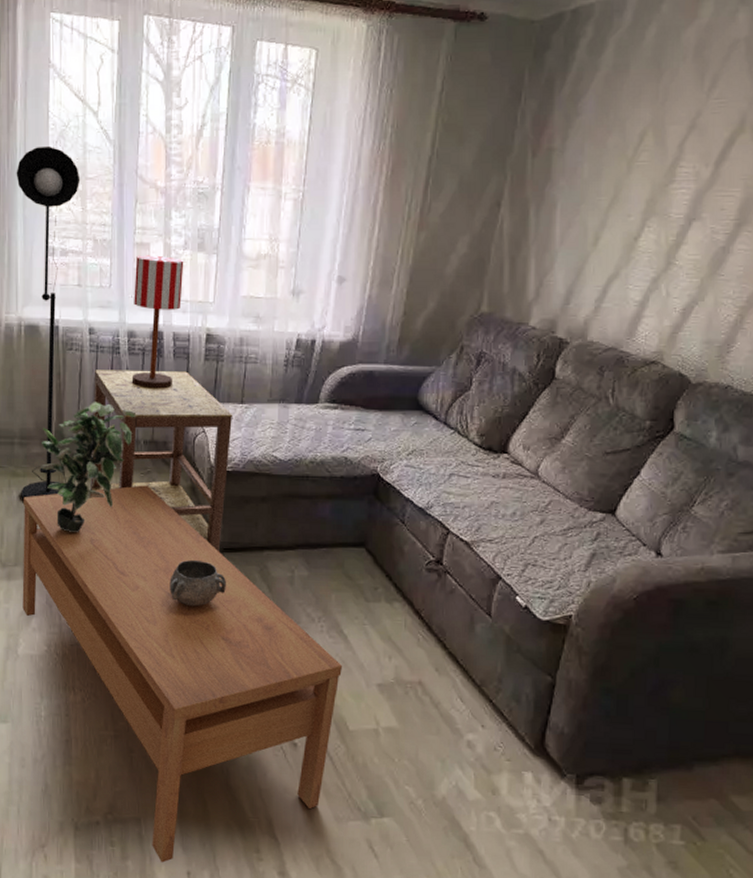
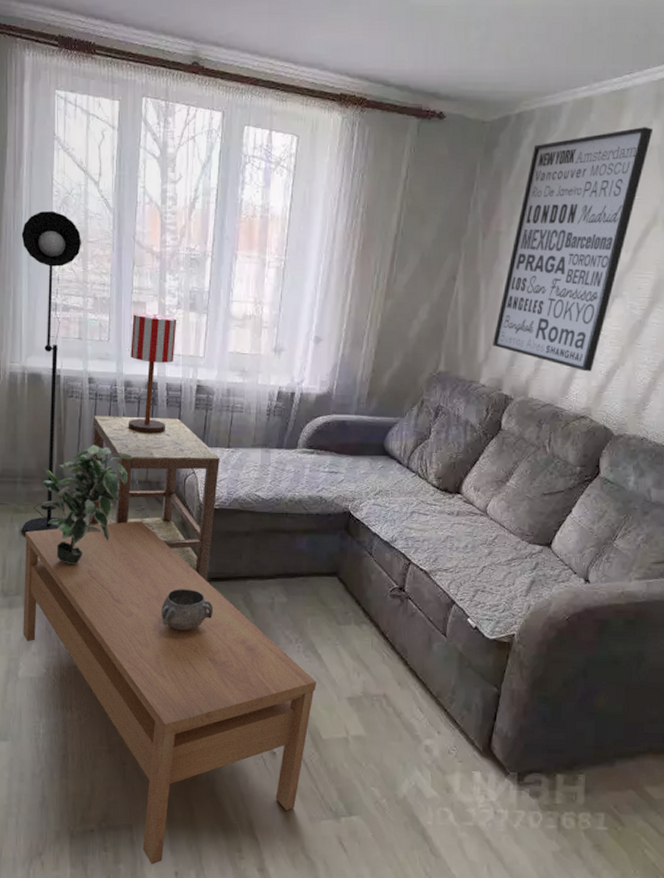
wall art: none [543,16,740,309] -> present [492,127,654,372]

